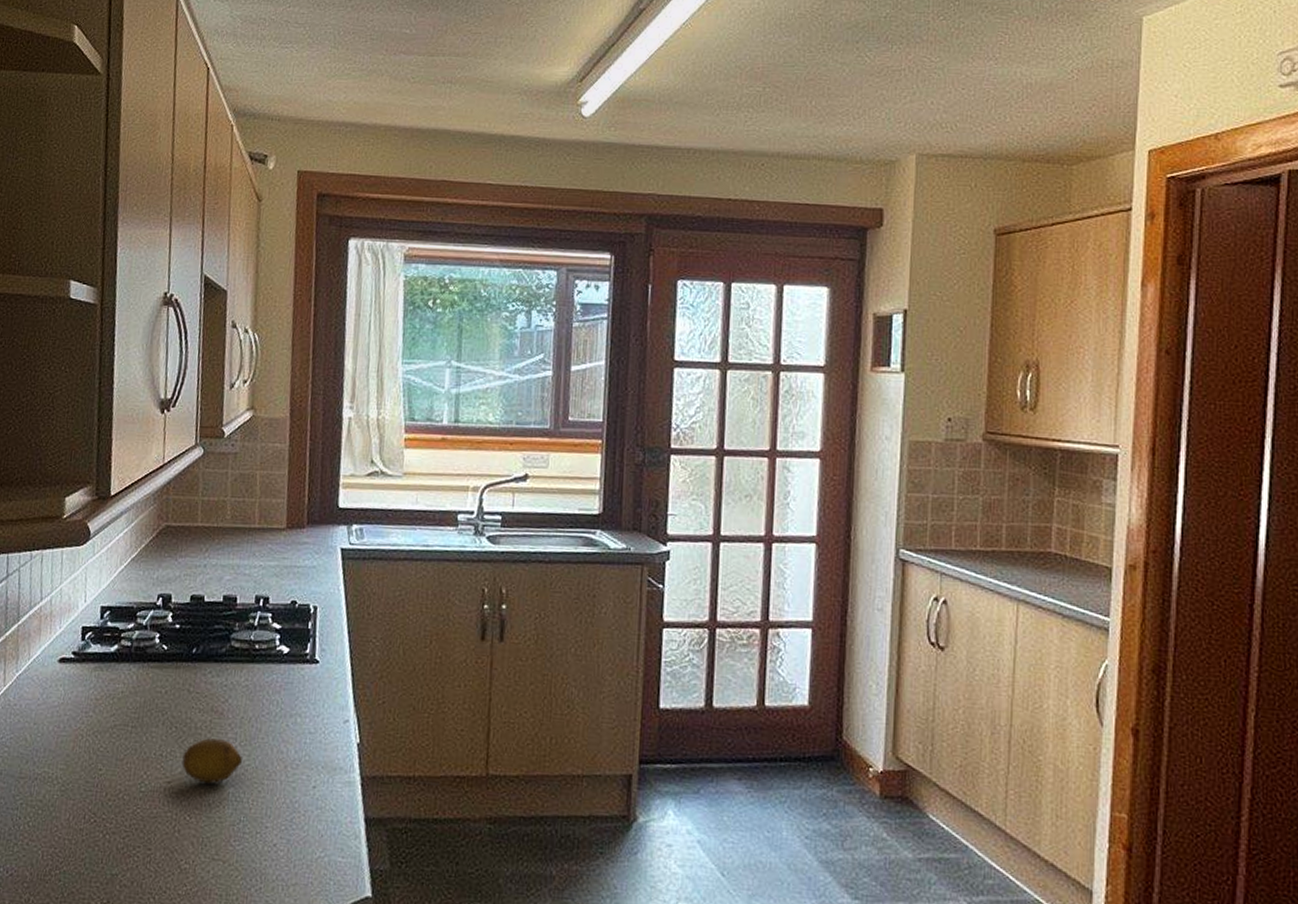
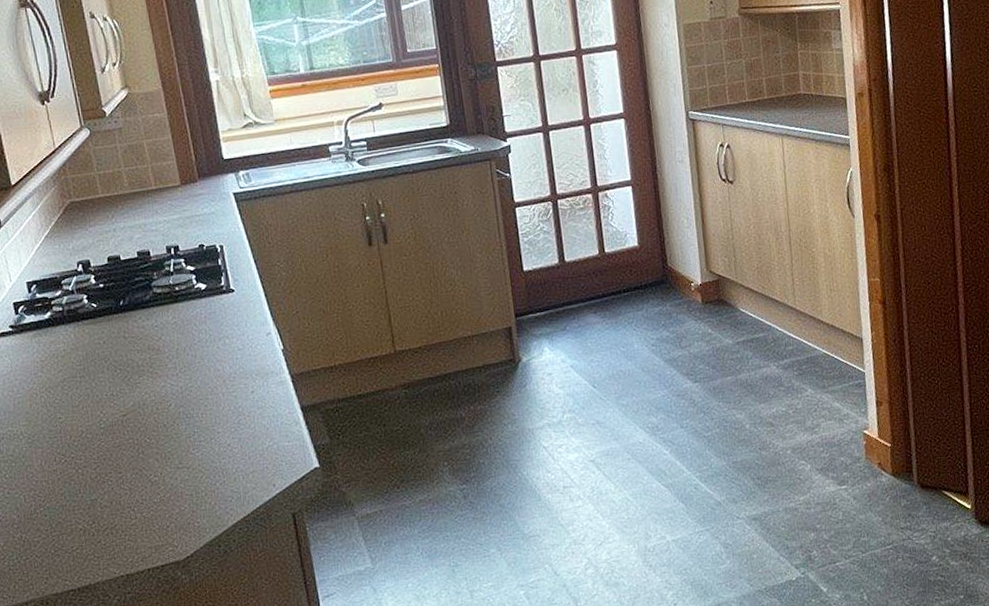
fruit: present [181,738,242,784] -> none [131,370,185,410]

